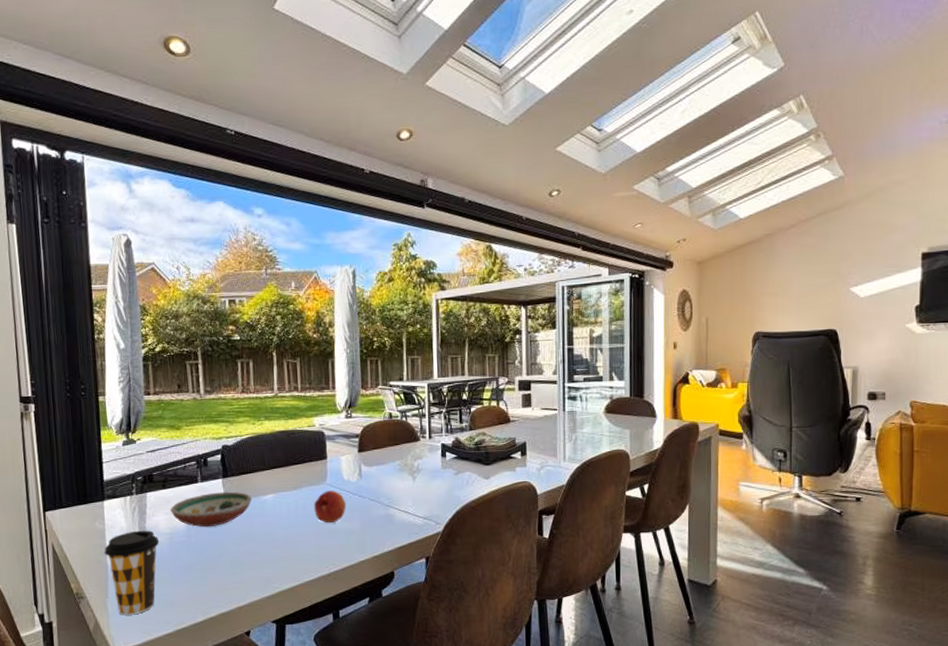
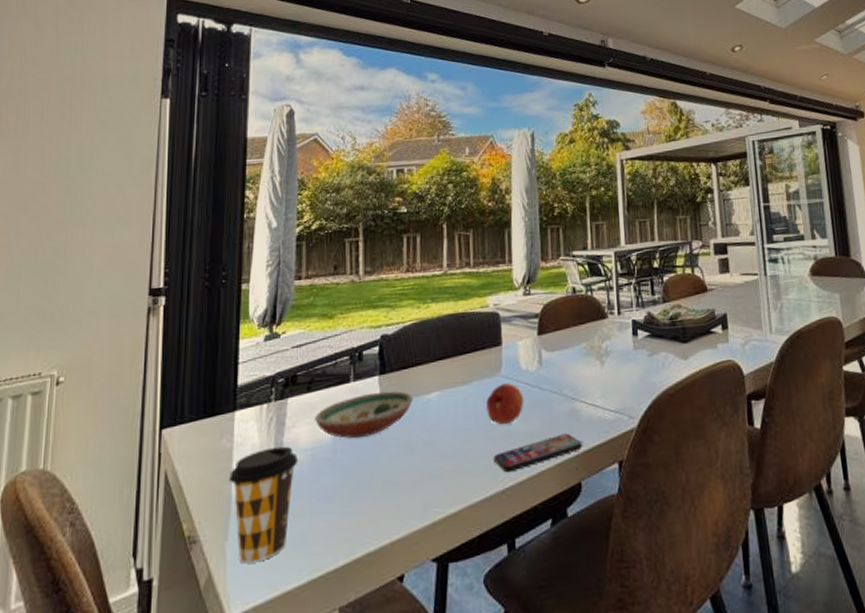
smartphone: none [320,533,396,561] -> present [493,433,583,473]

